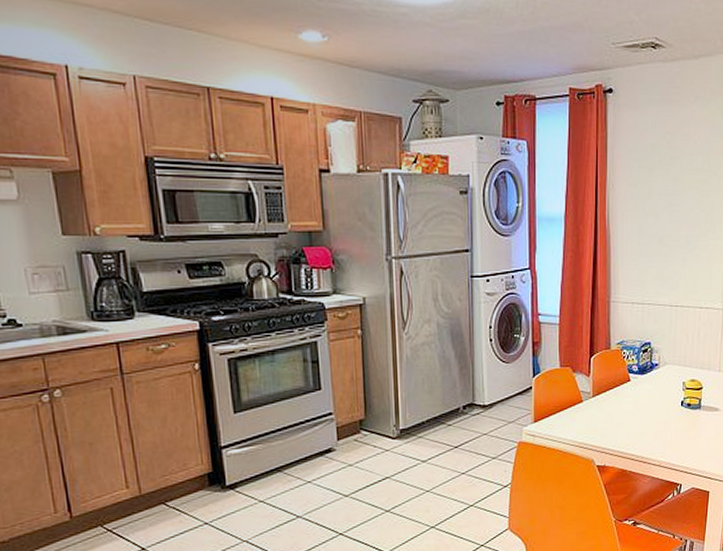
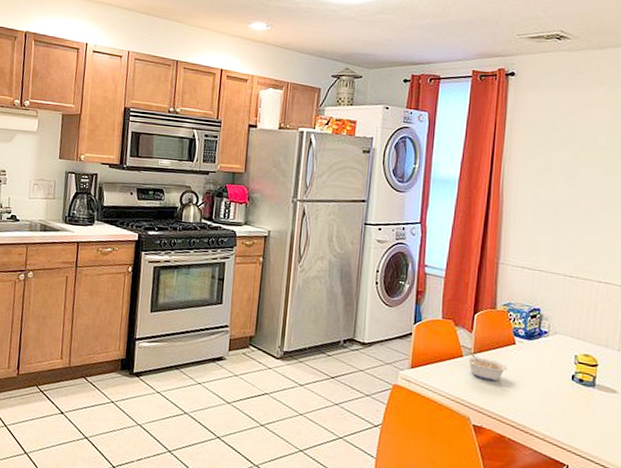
legume: none [587,396,625,421] -> present [467,352,508,382]

